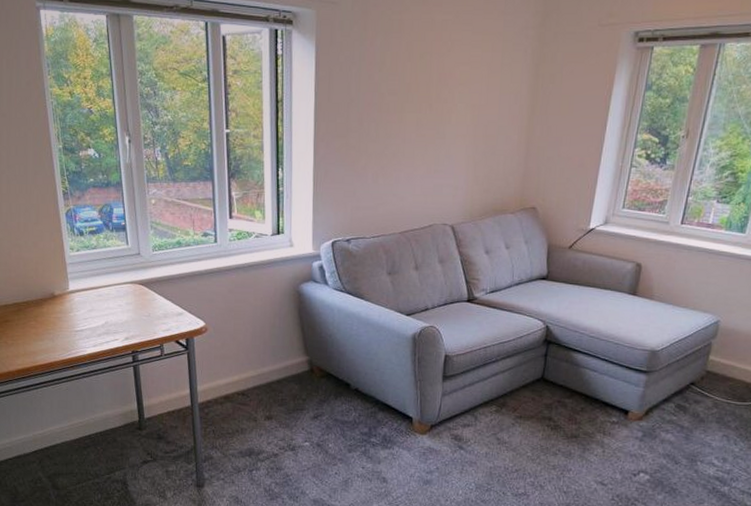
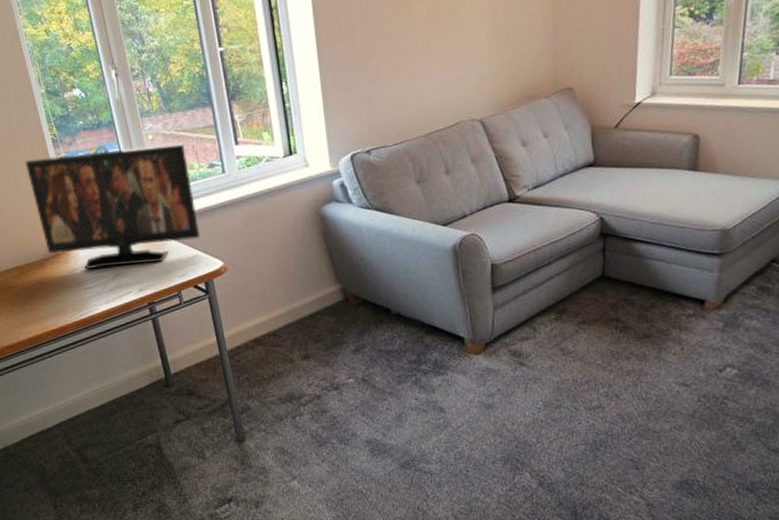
flat panel tv: none [35,207,187,315] -> present [24,142,200,269]

